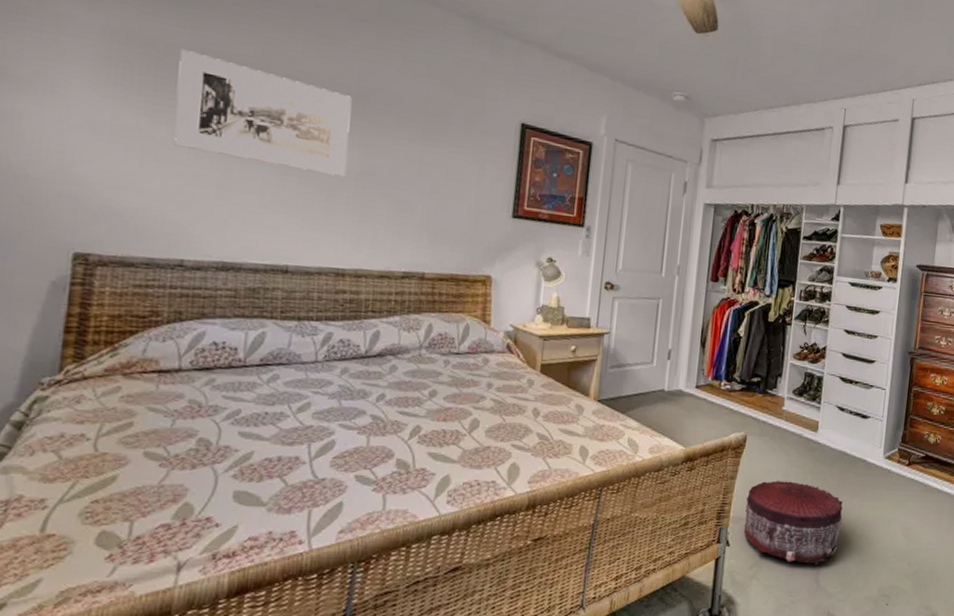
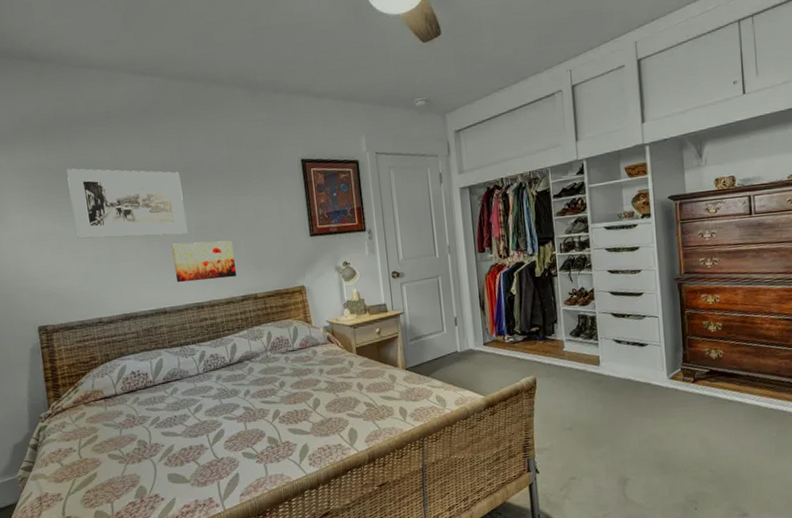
wall art: none [313,185,405,246] -> present [171,240,237,283]
pouf: present [743,480,843,565] -> none [546,411,639,481]

